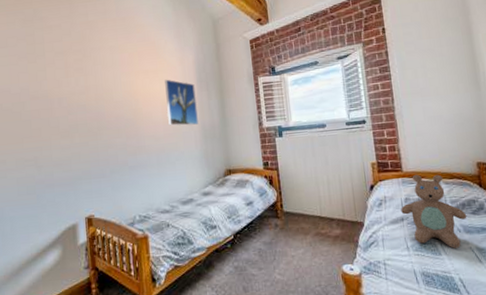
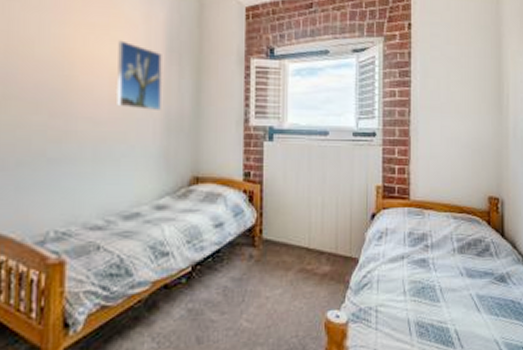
teddy bear: present [401,174,467,248] -> none [402,204,472,295]

